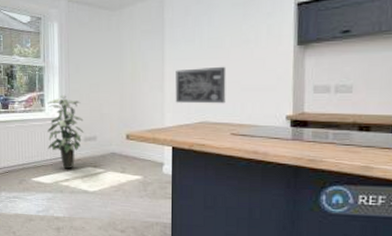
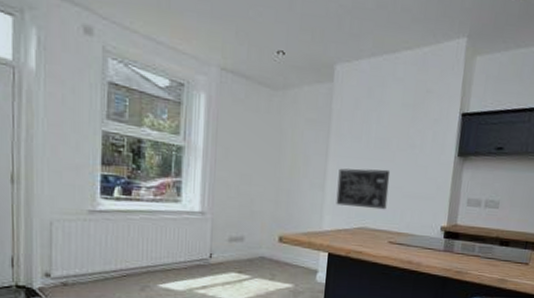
indoor plant: present [47,95,84,168] -> none [182,184,230,273]

